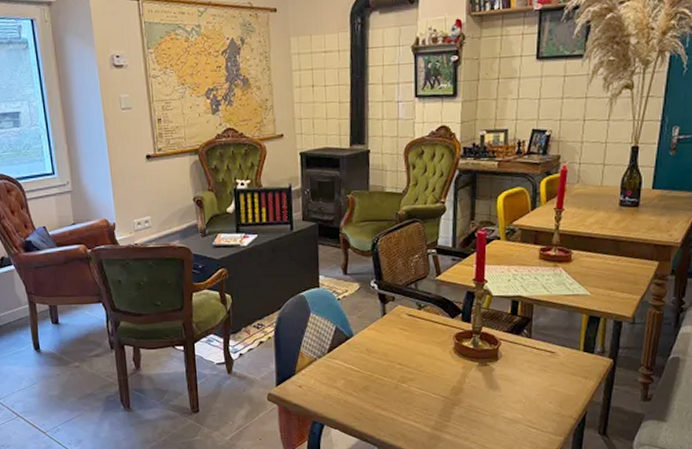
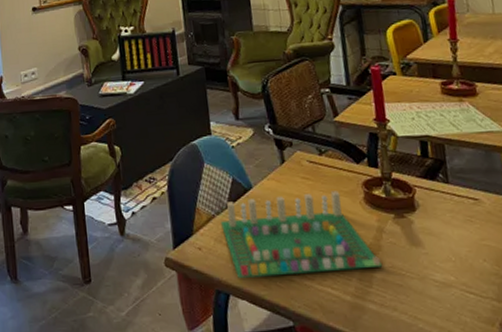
board game: none [322,341,462,411] -> present [221,191,383,278]

